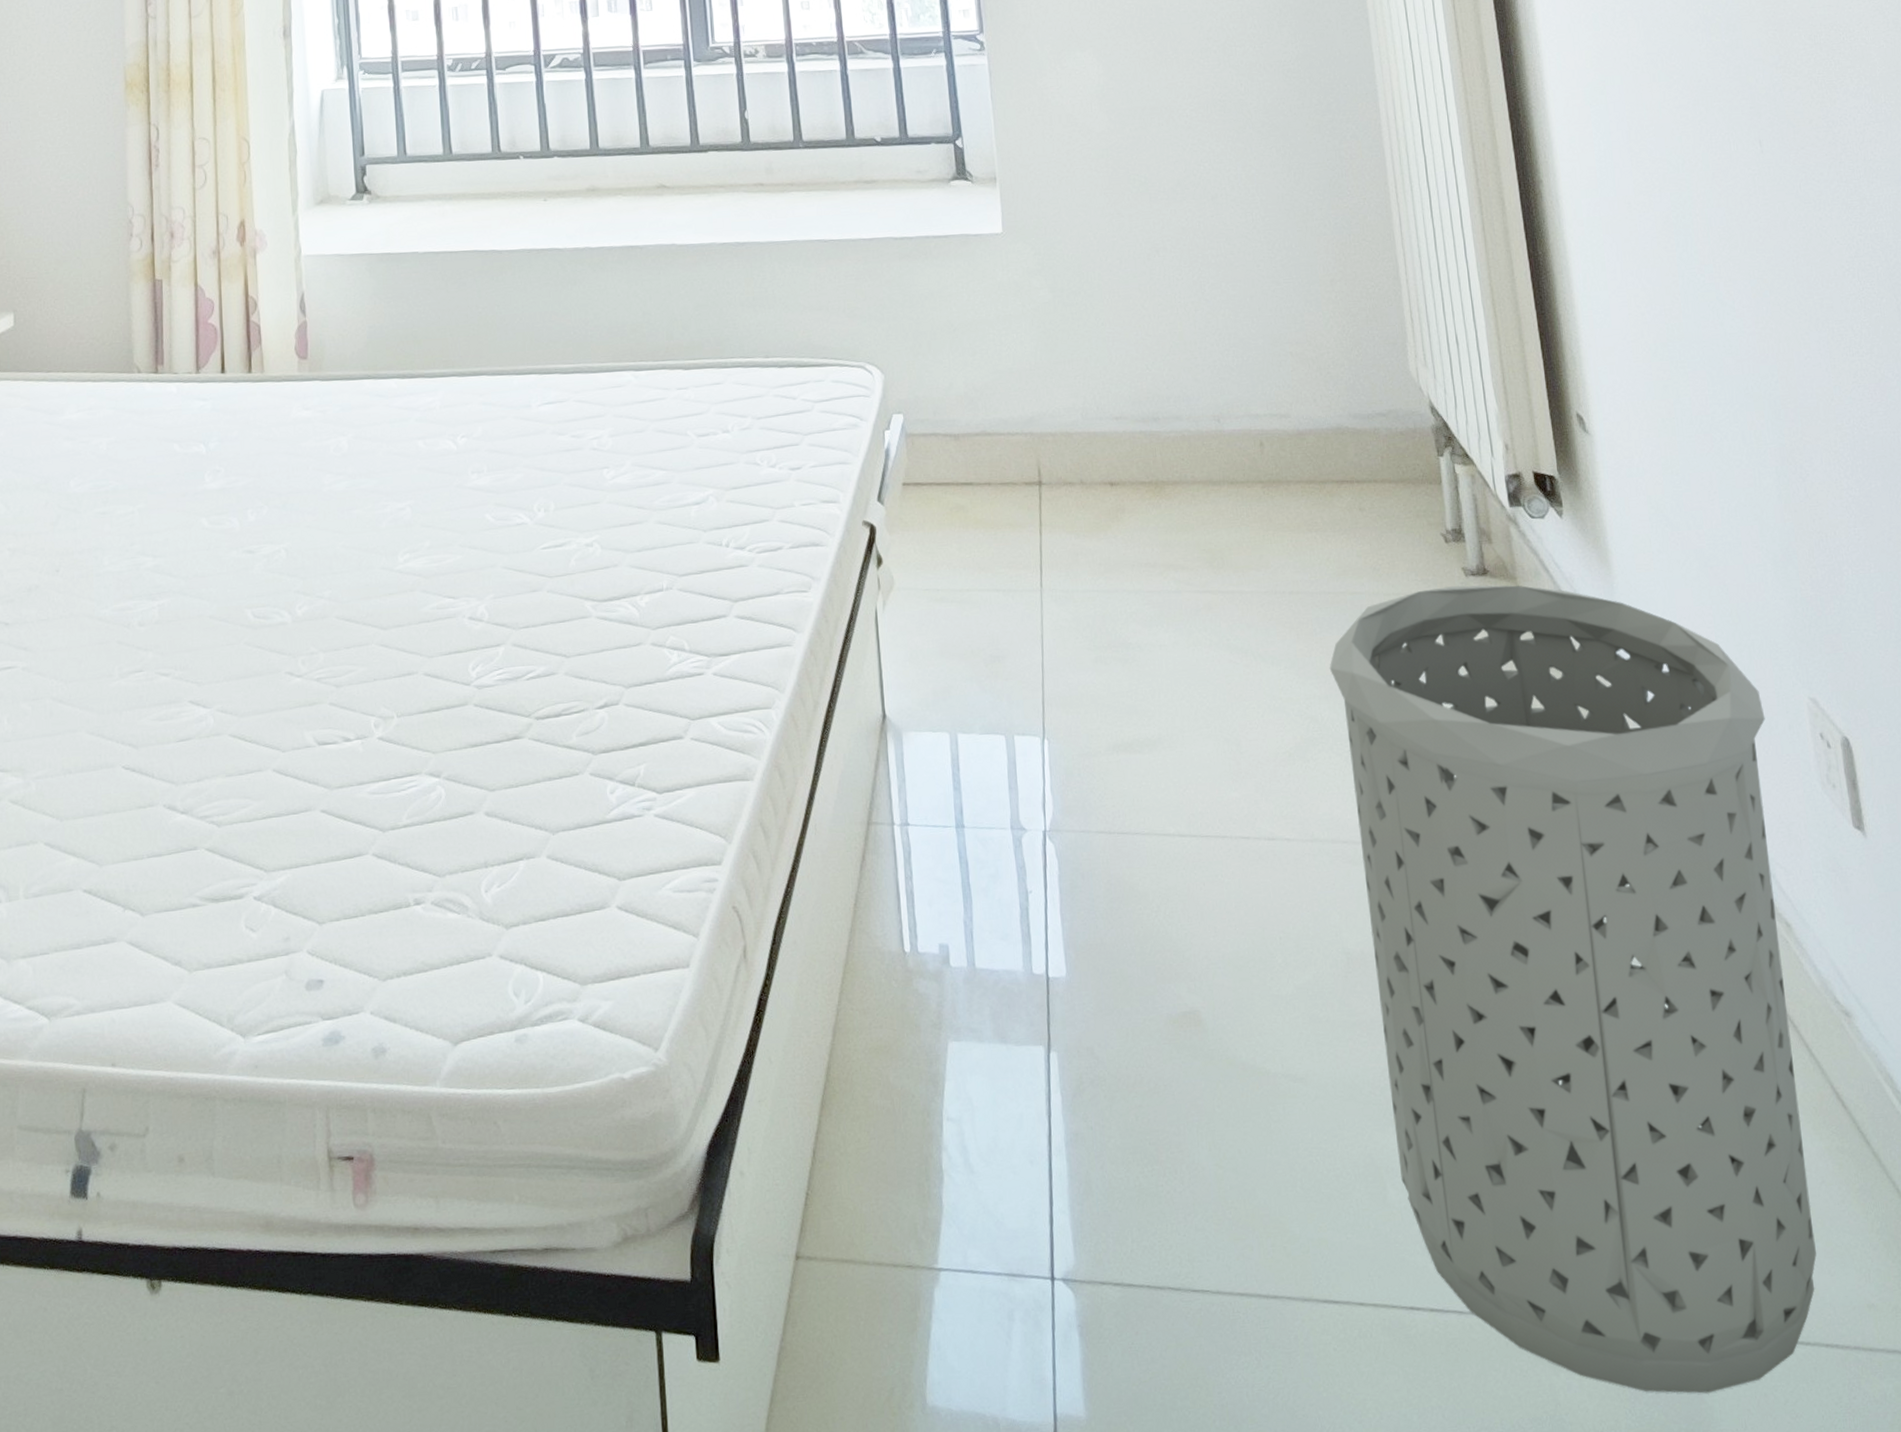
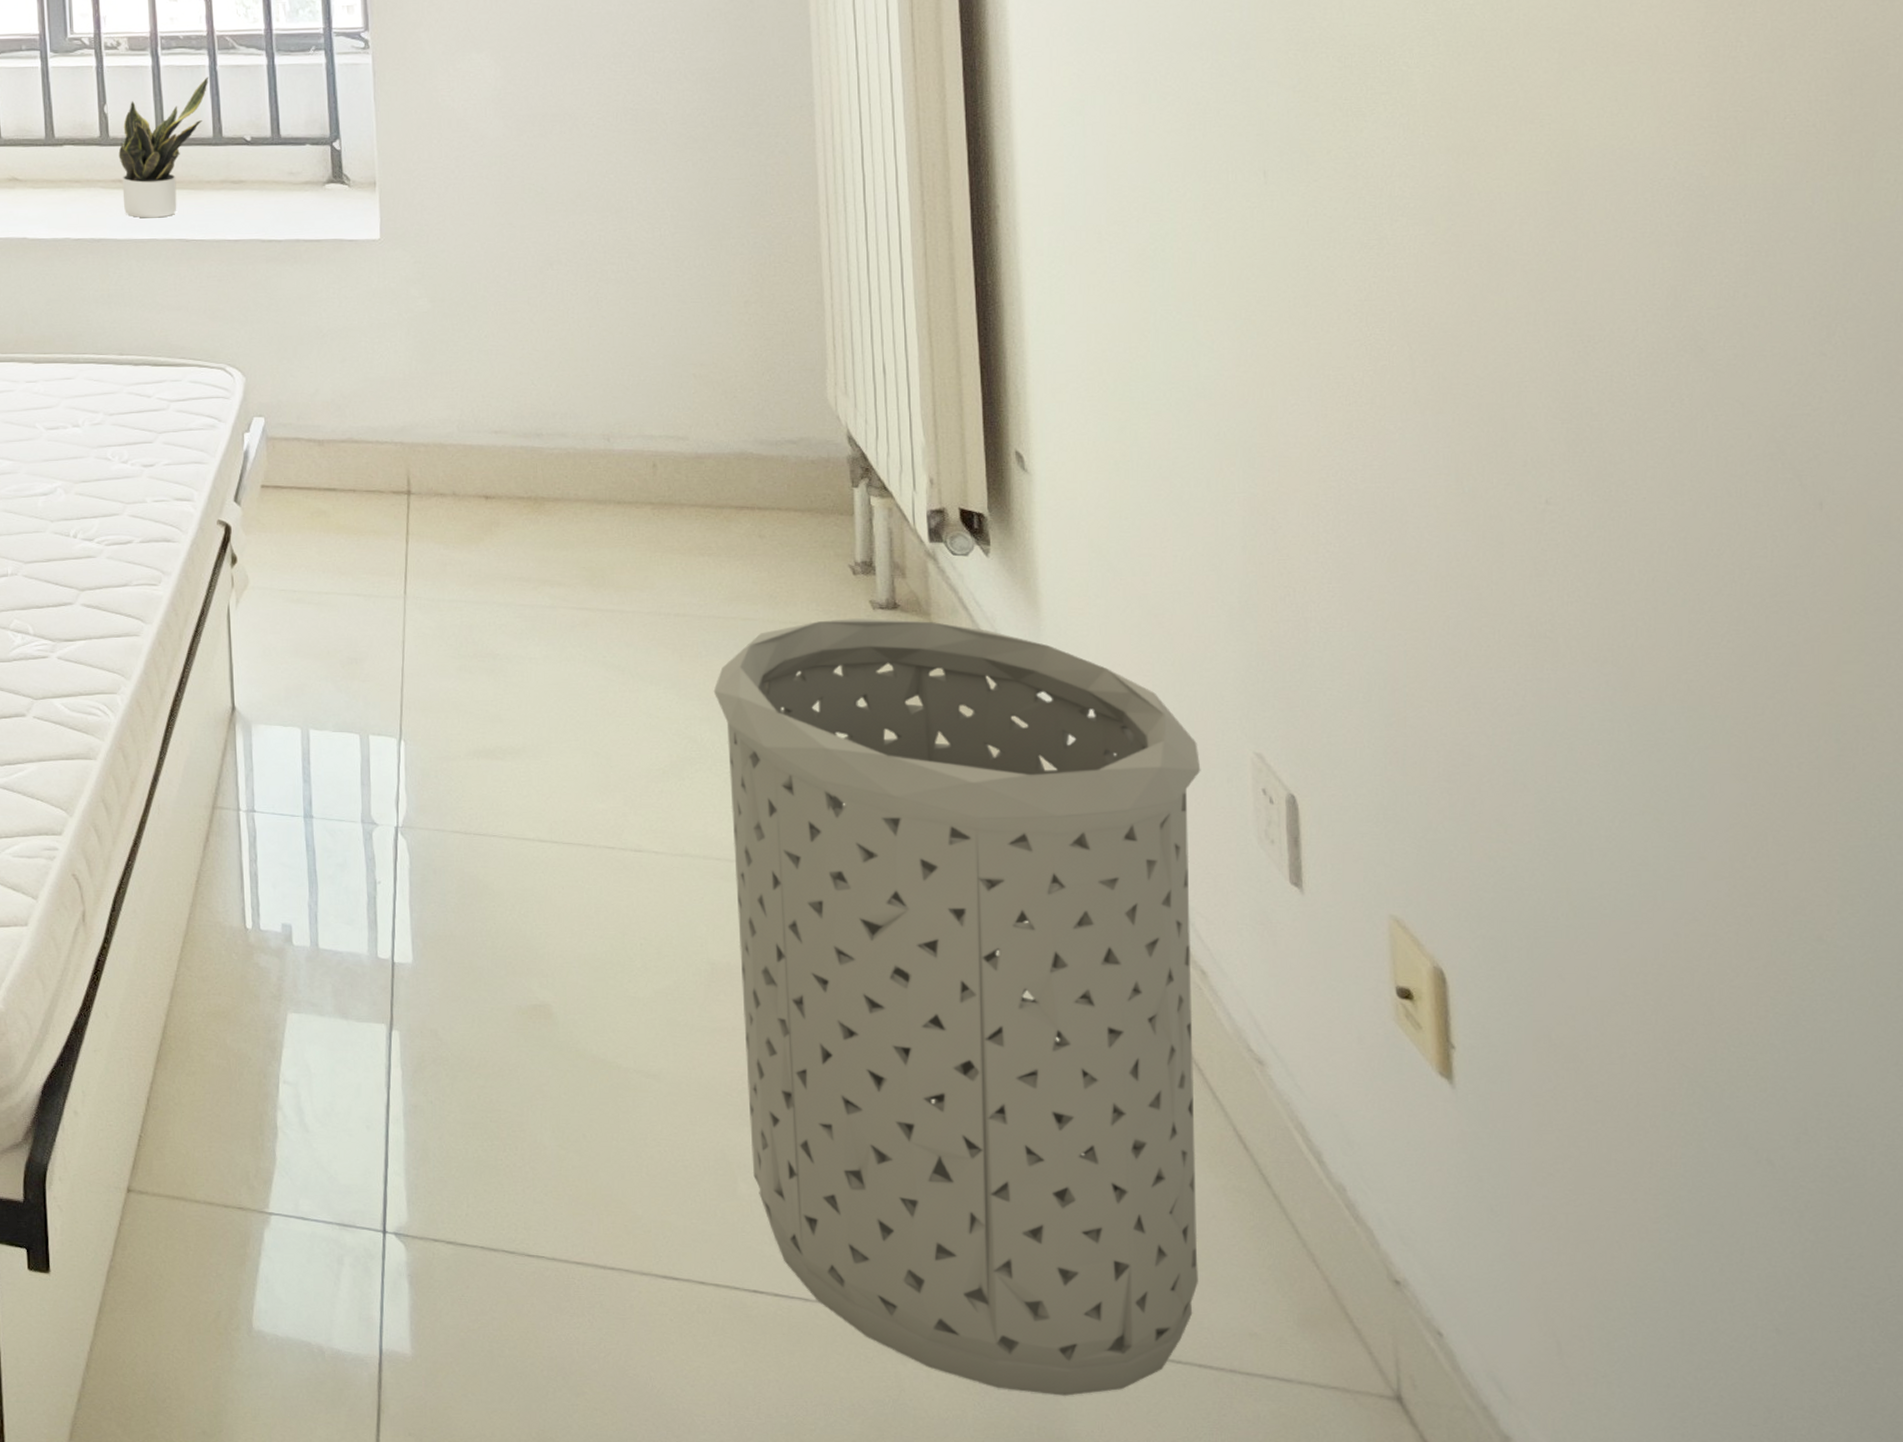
potted plant: none [759,81,841,220] -> present [118,77,209,218]

